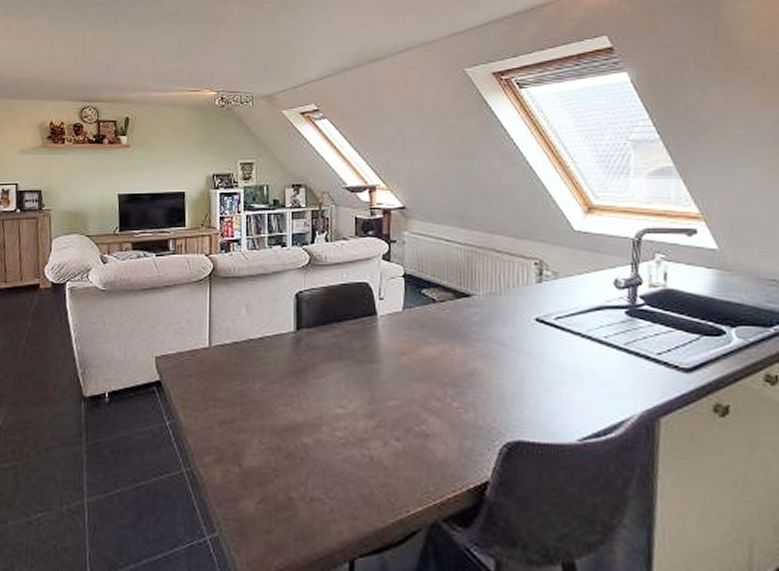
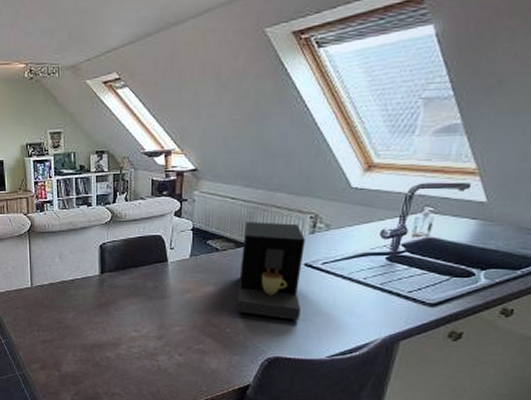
coffee maker: none [462,268,539,390] -> present [236,222,305,320]

